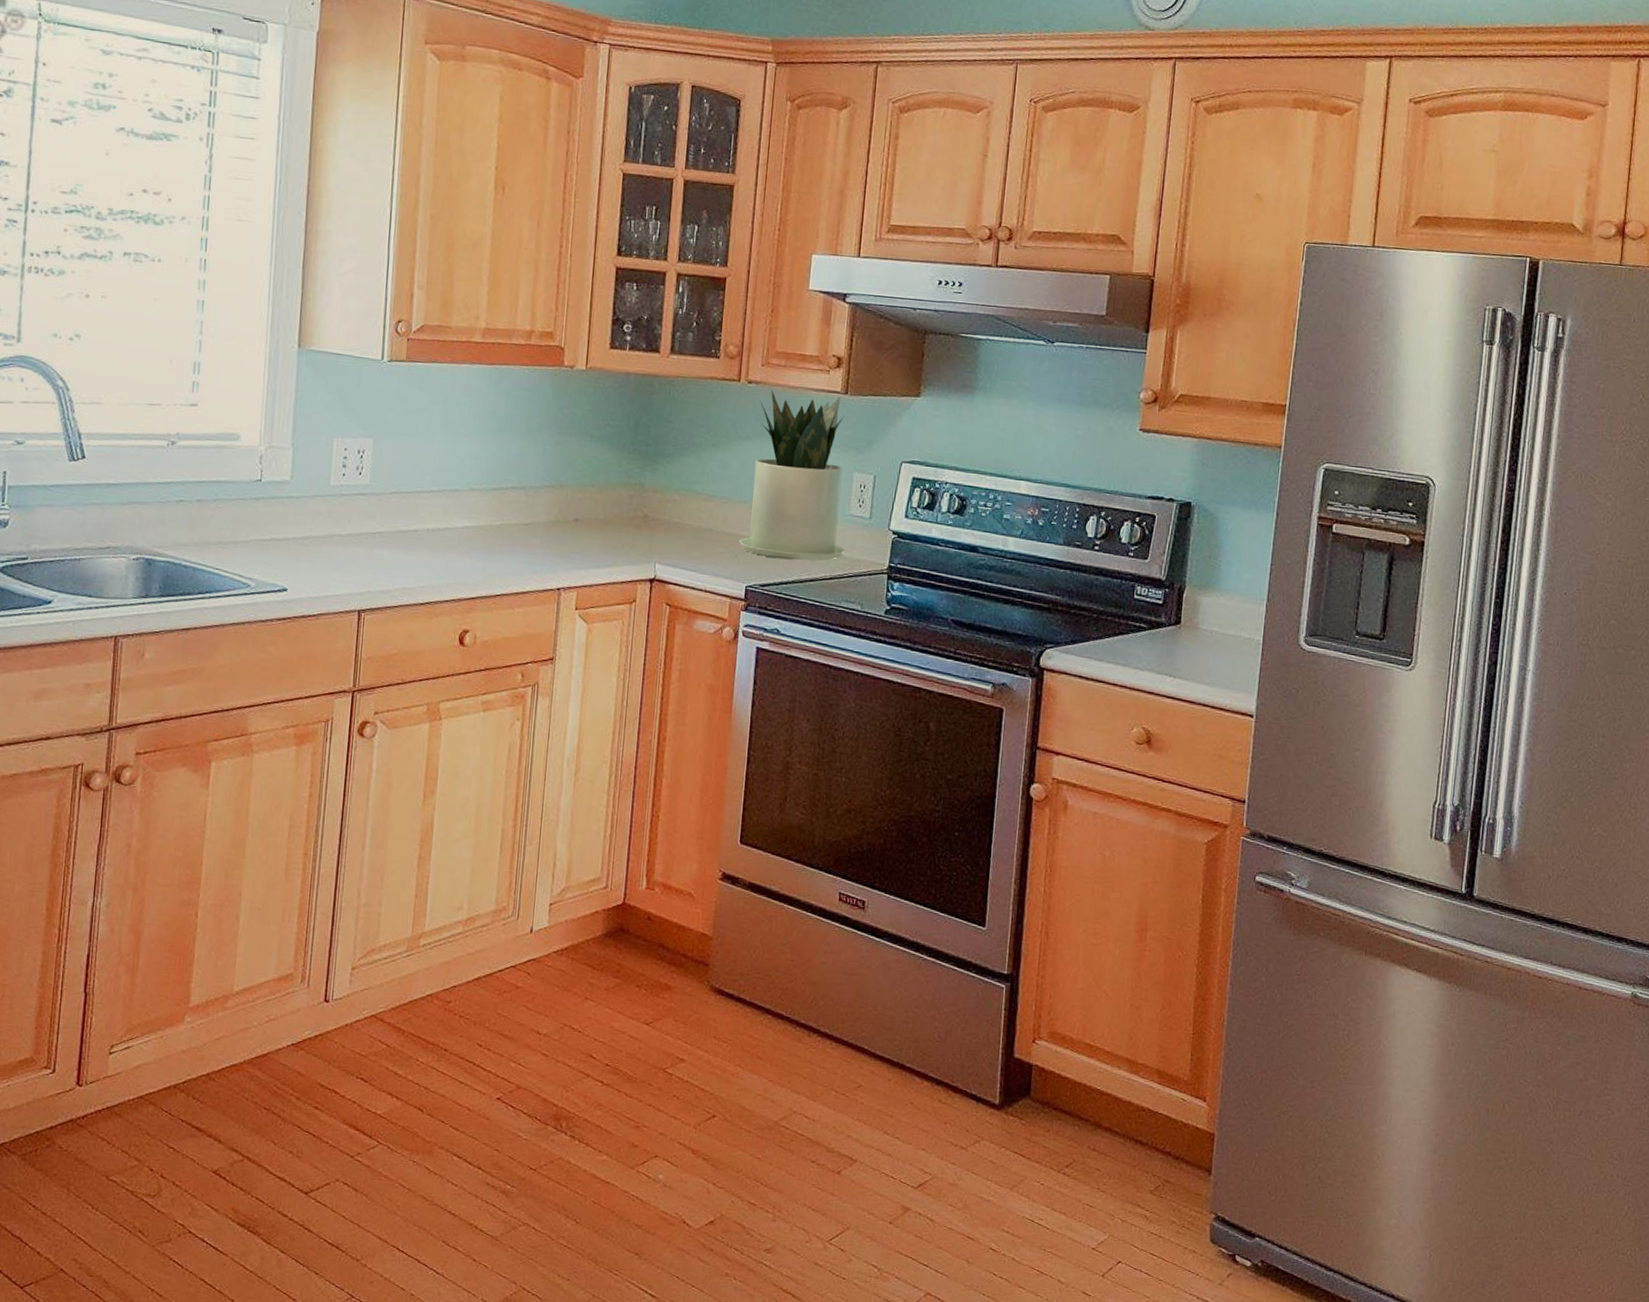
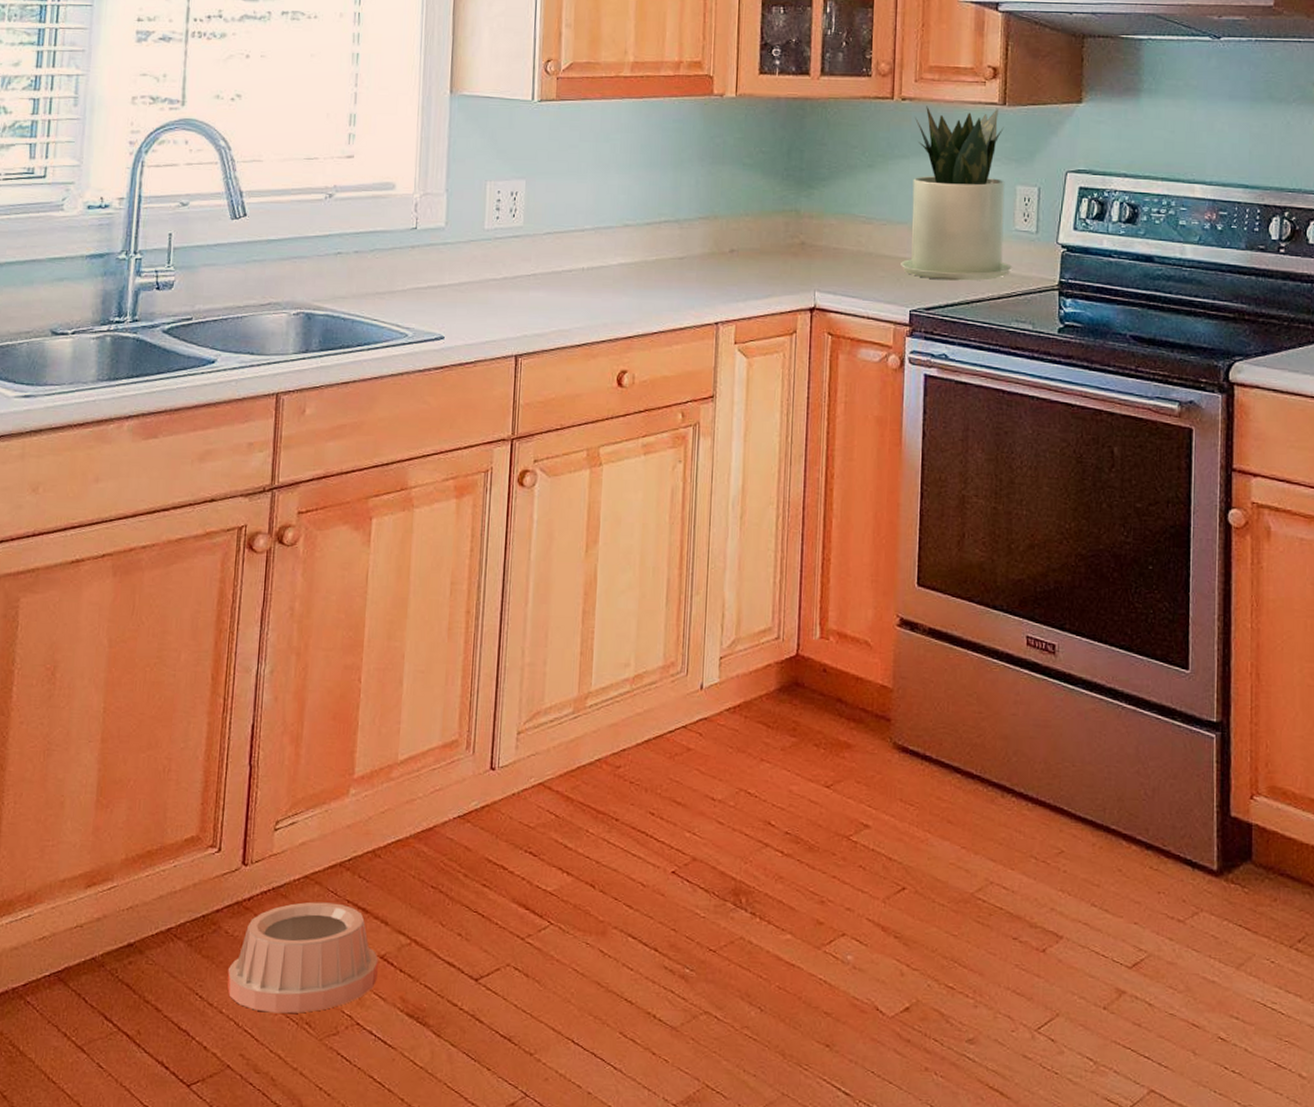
pet bowl: none [61,1120,211,1223] -> present [227,902,378,1014]

